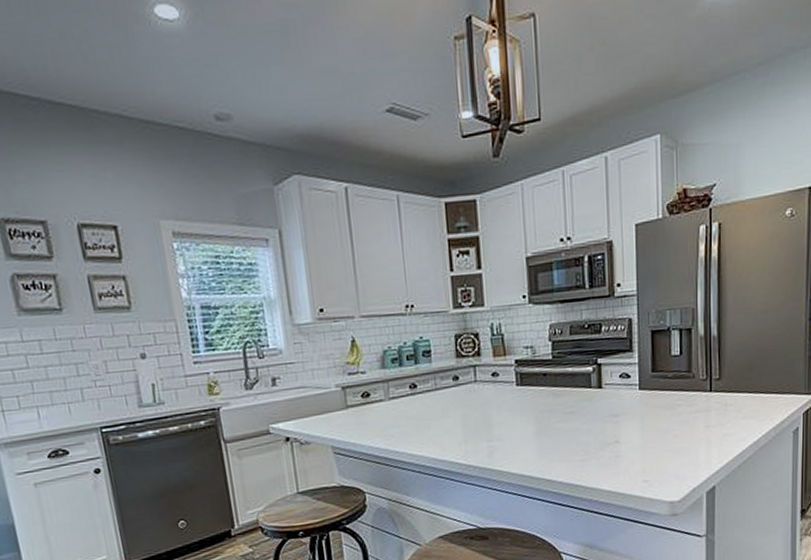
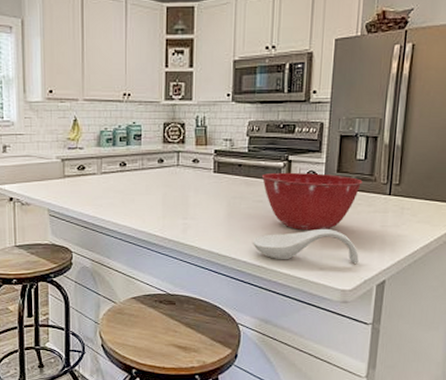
spoon rest: none [566,435,685,476] -> present [252,228,359,264]
mixing bowl: none [569,375,680,441] -> present [261,172,363,231]

